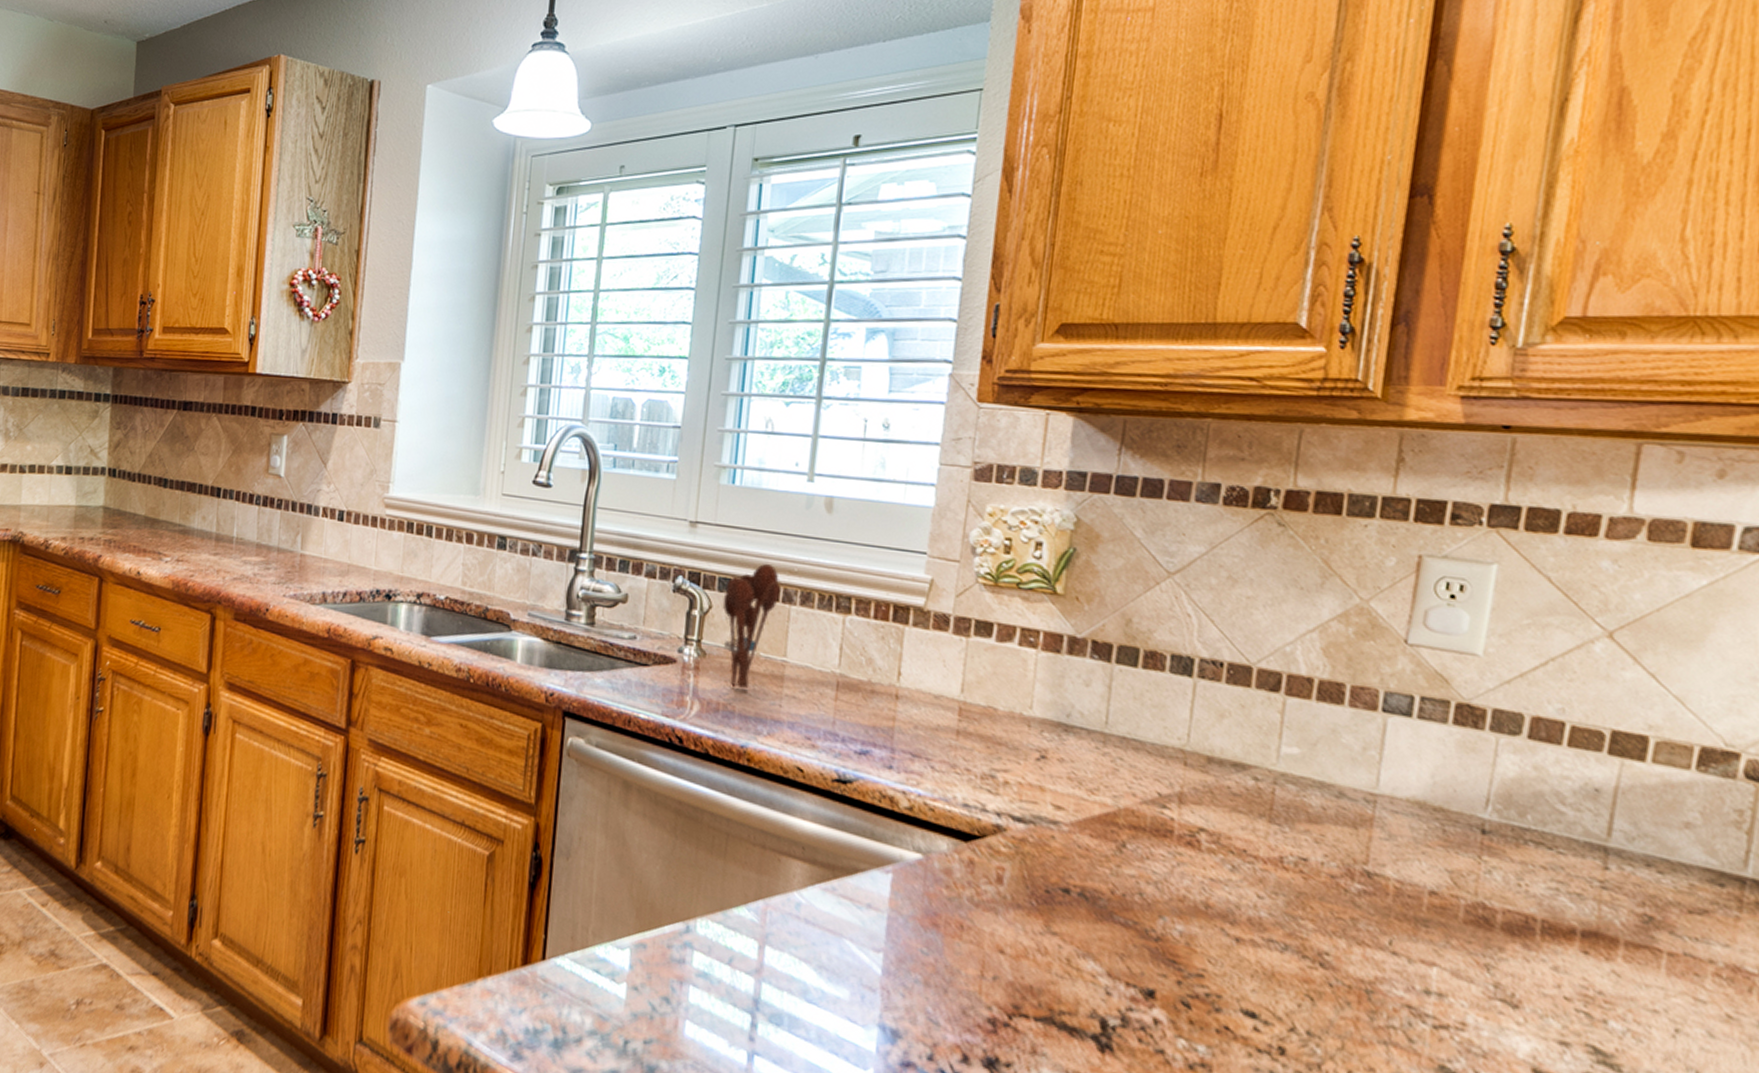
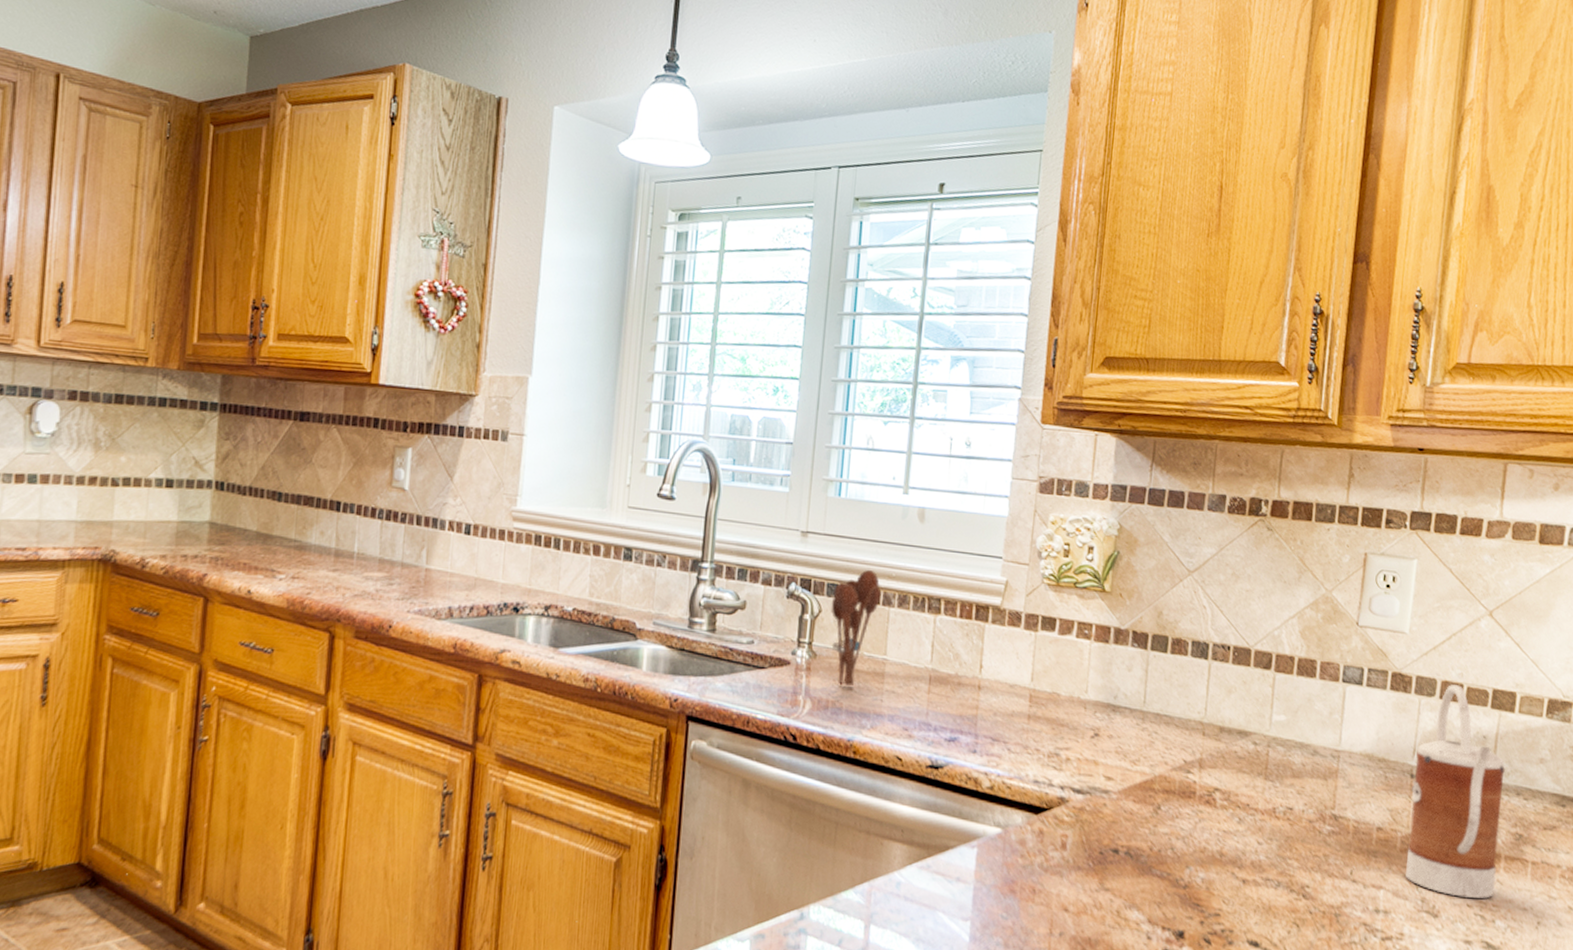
kettle: none [1471,722,1629,992] -> present [1405,685,1505,898]

